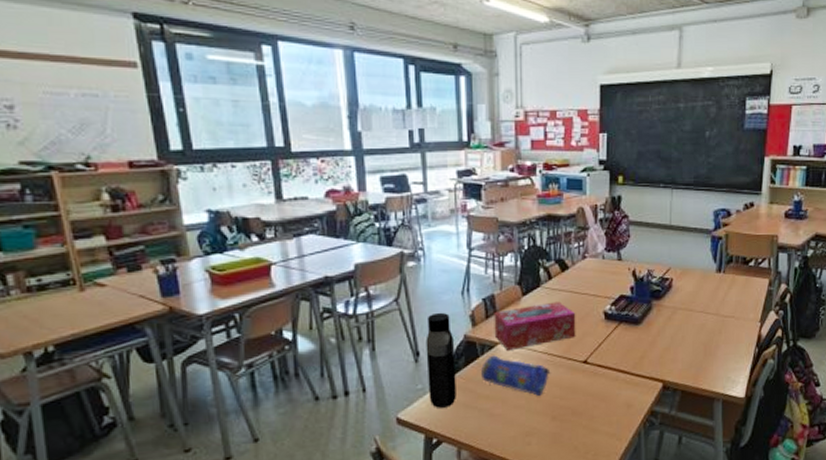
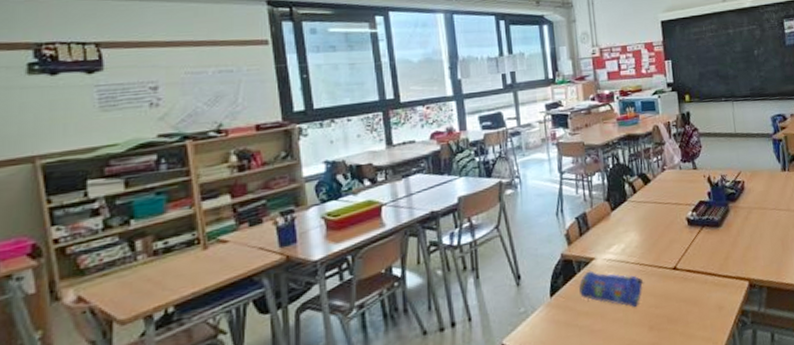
water bottle: present [425,312,456,408] -> none [525,234,558,330]
tissue box: present [494,301,576,350] -> none [587,213,664,265]

